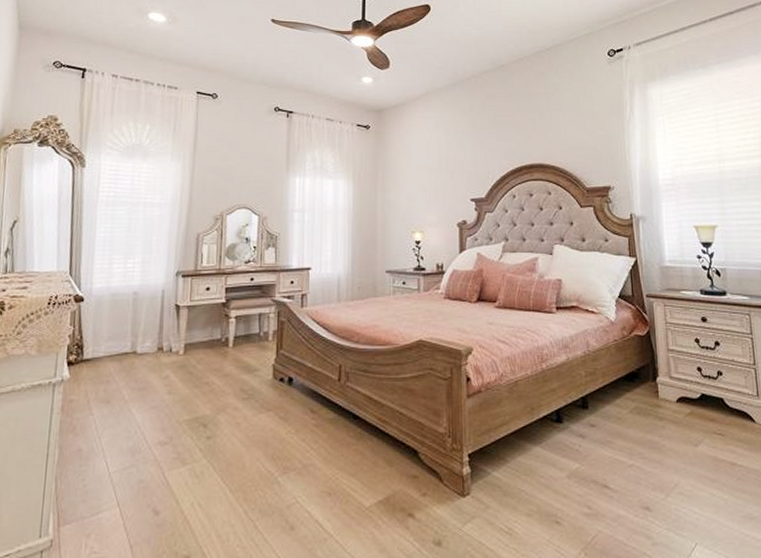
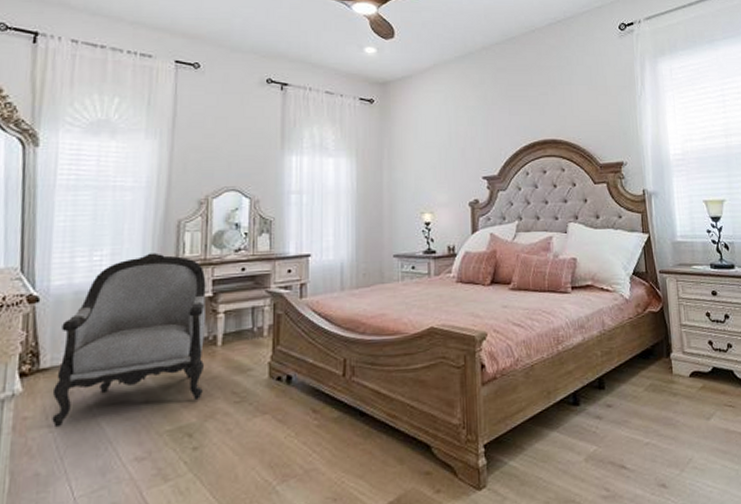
armchair: none [92,262,220,409] -> present [52,253,207,426]

